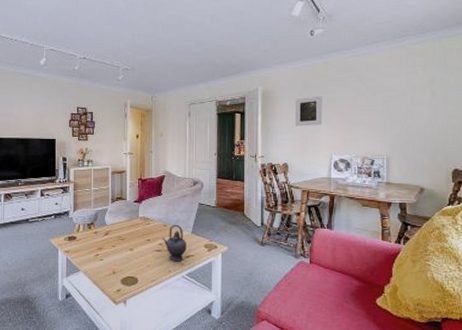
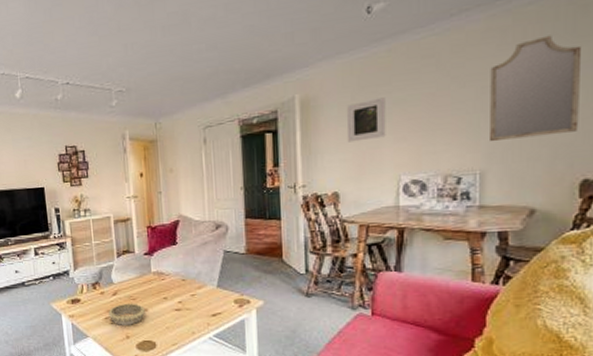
decorative bowl: none [99,242,131,262] -> present [108,303,145,325]
teapot: present [162,224,186,262] -> none [181,278,212,321]
home mirror: none [392,66,450,135] -> present [490,35,582,141]

